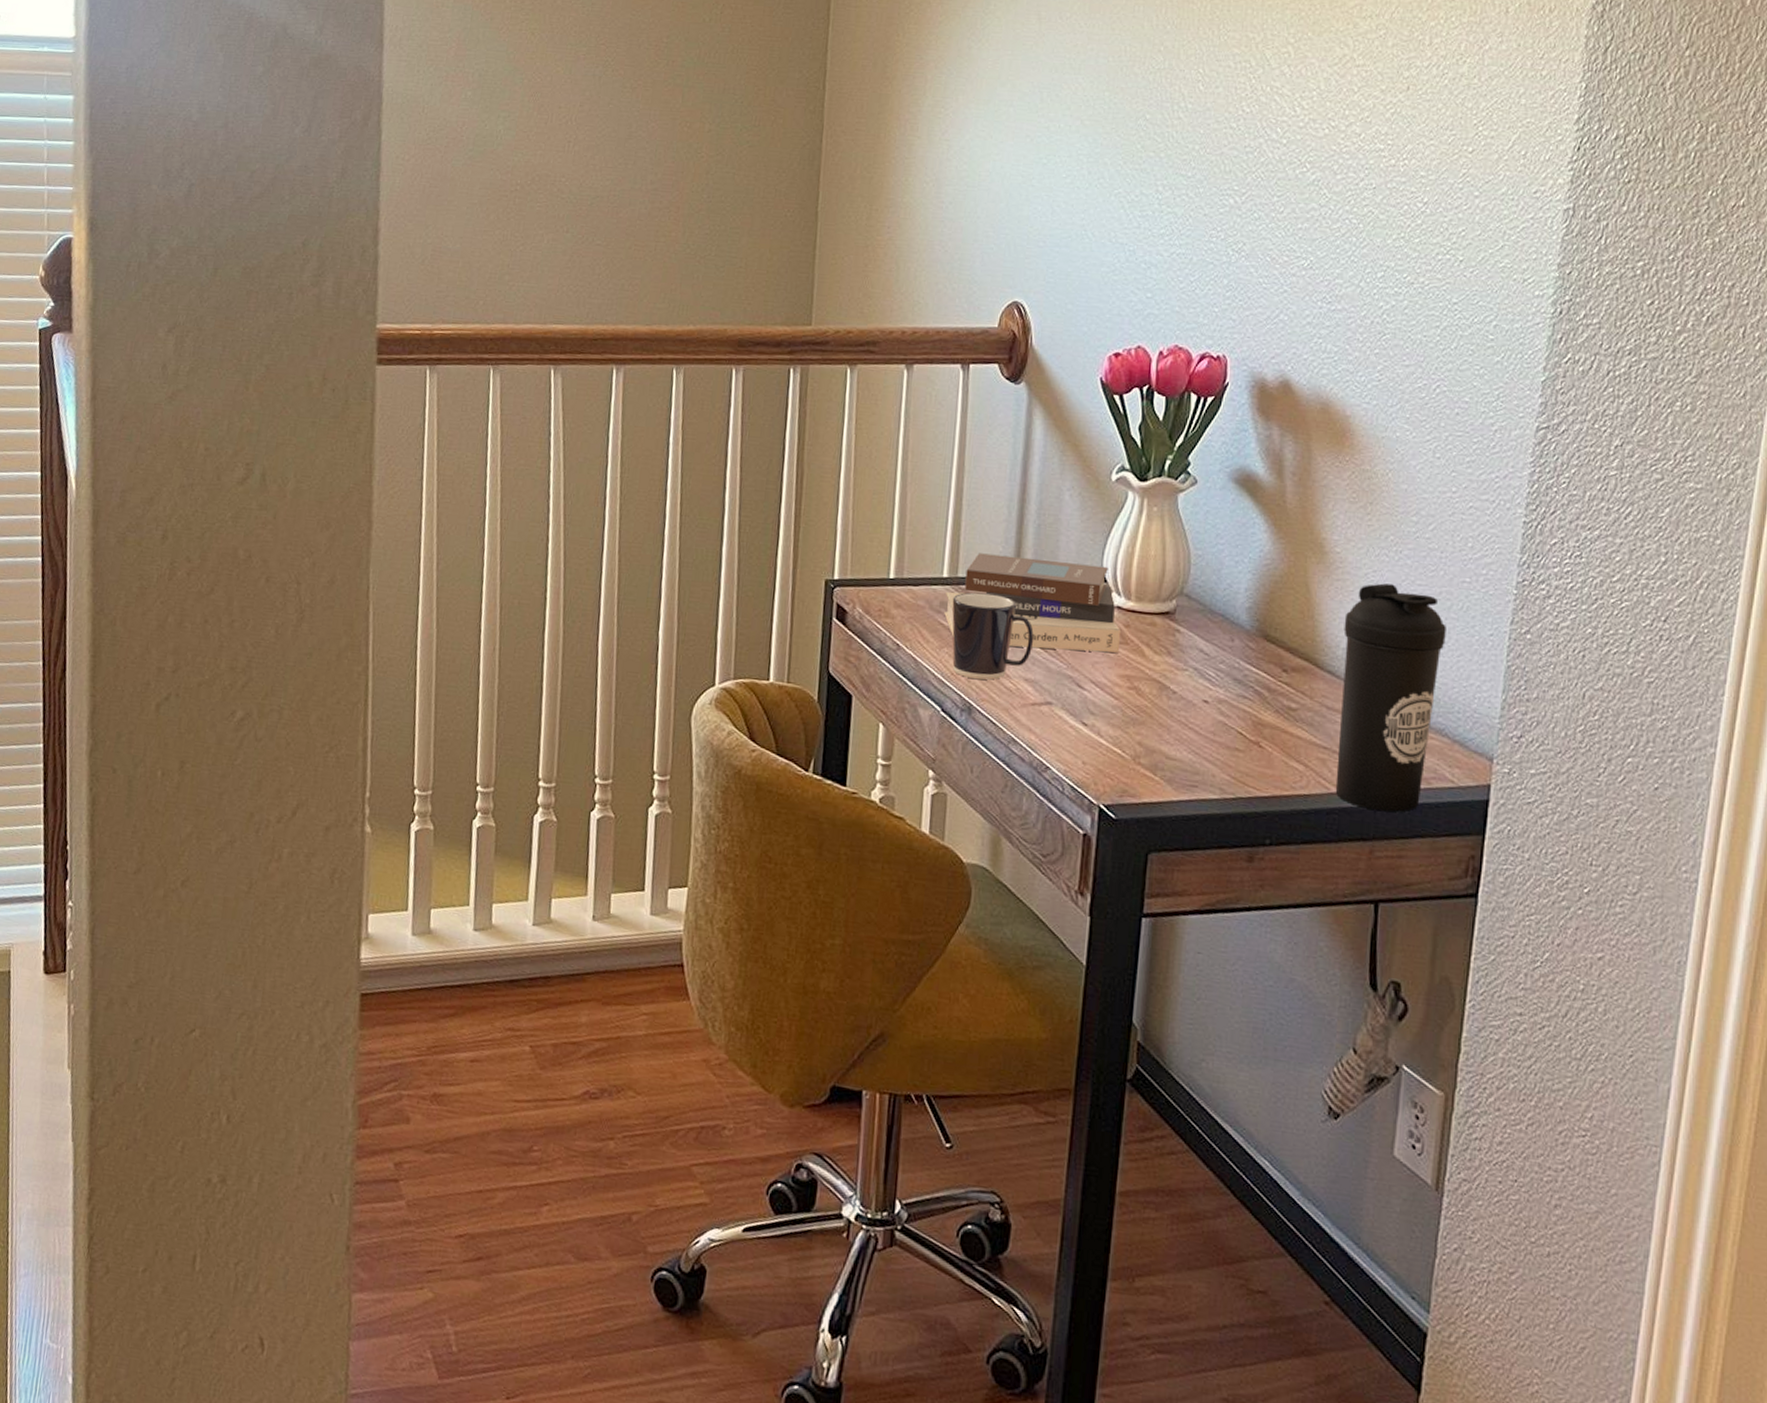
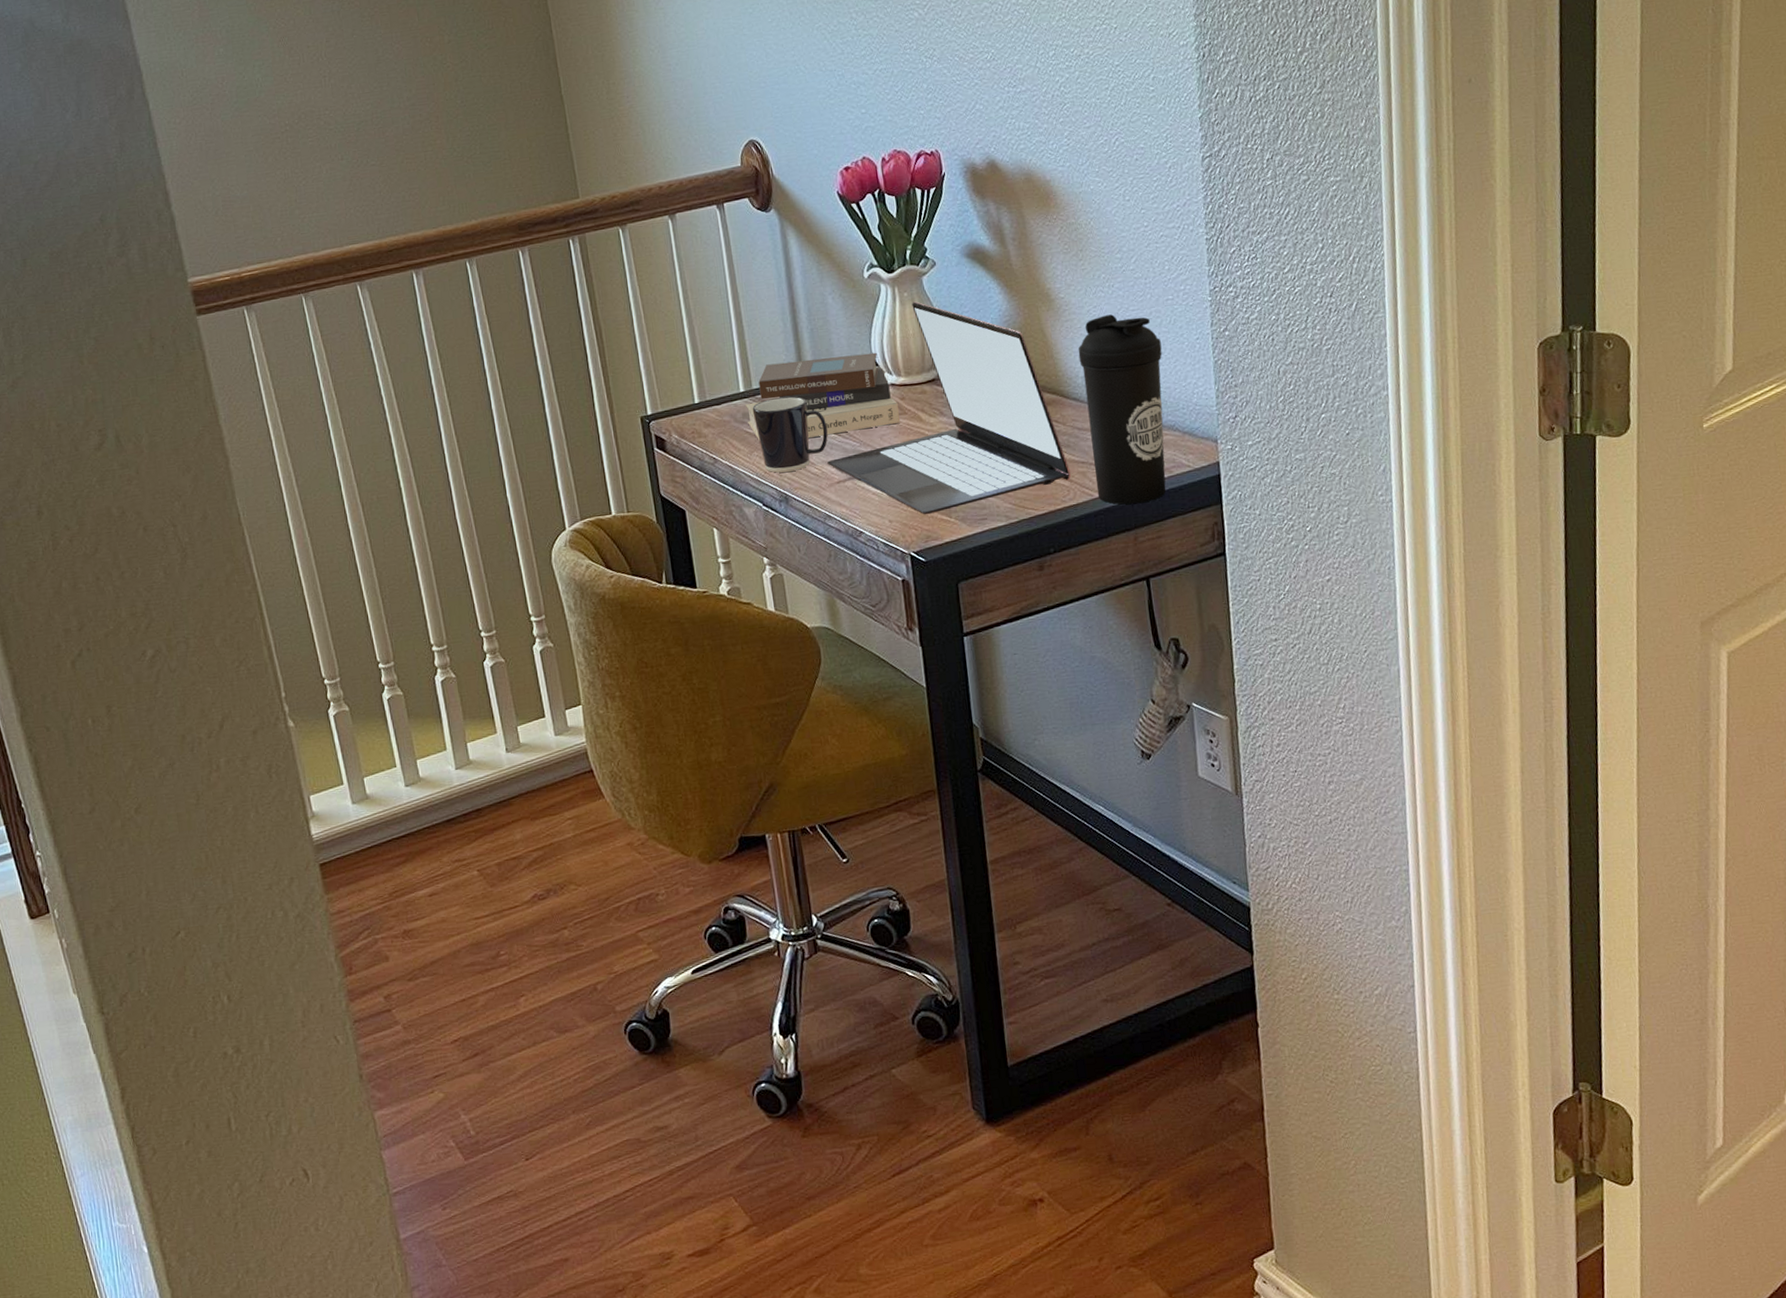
laptop: none [1025,519,1308,766] -> present [827,301,1071,515]

